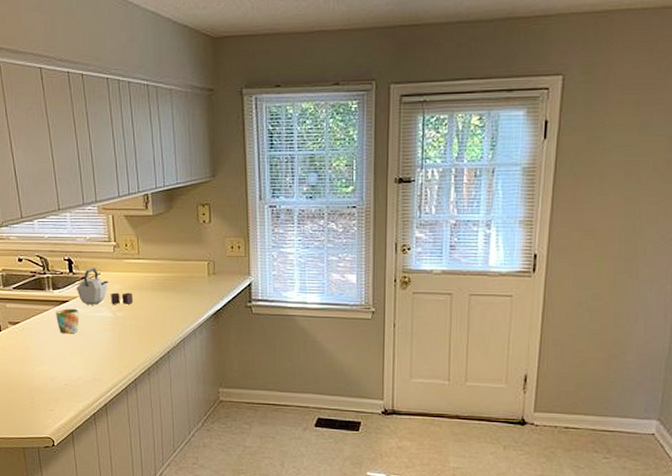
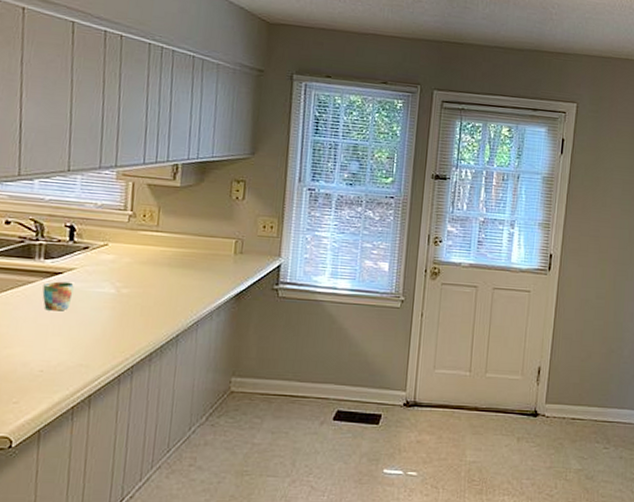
kettle: present [76,267,133,305] -> none [74,237,144,280]

